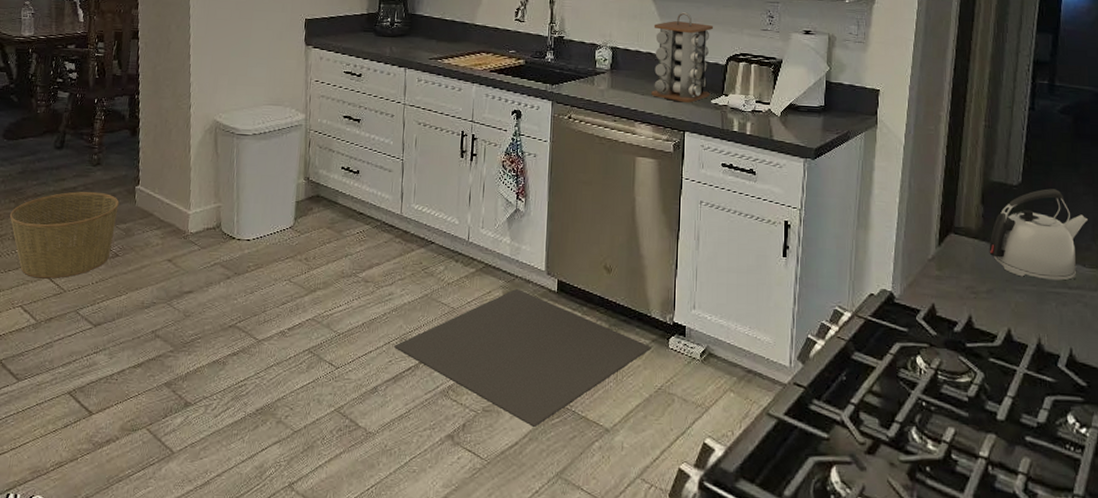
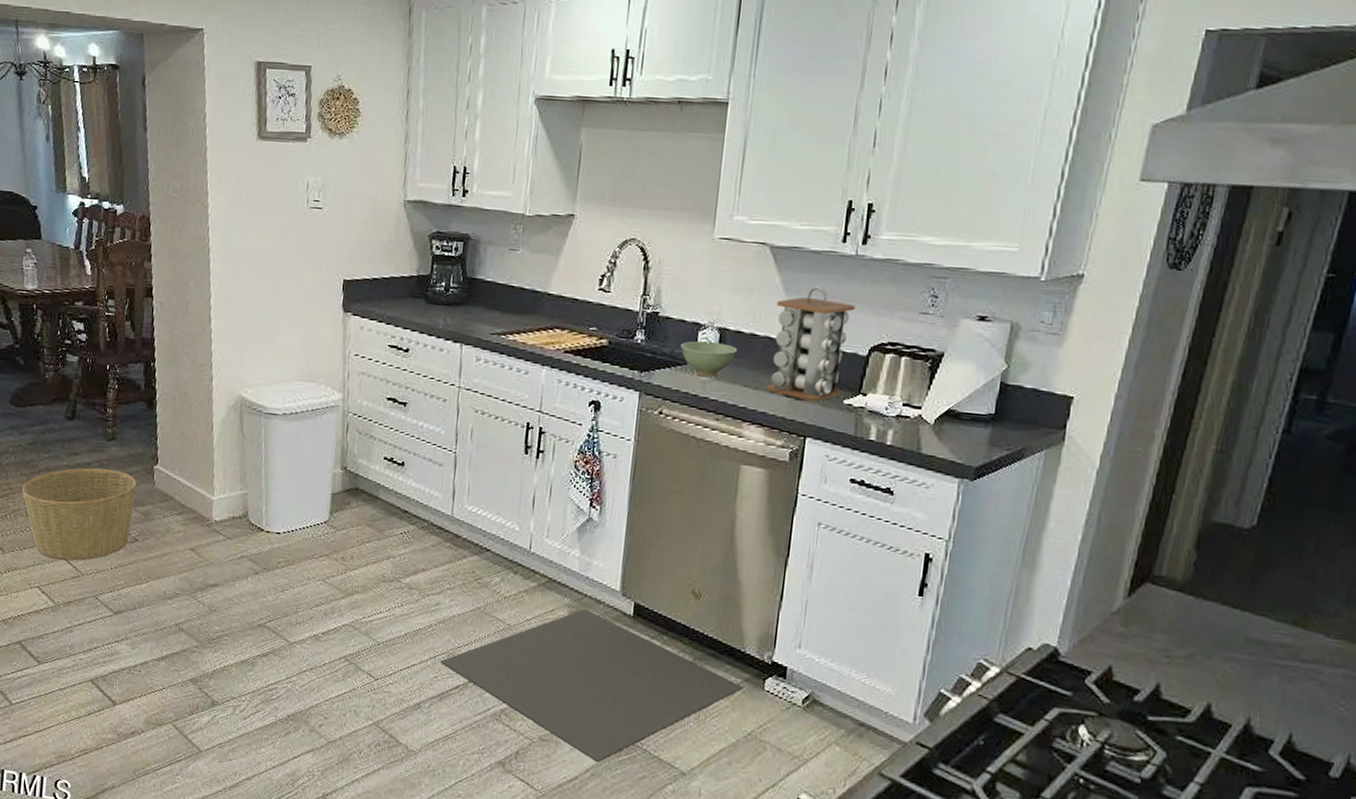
bowl: none [582,58,626,86] -> present [680,341,737,377]
kettle: present [989,188,1088,281] -> none [1196,535,1343,651]

